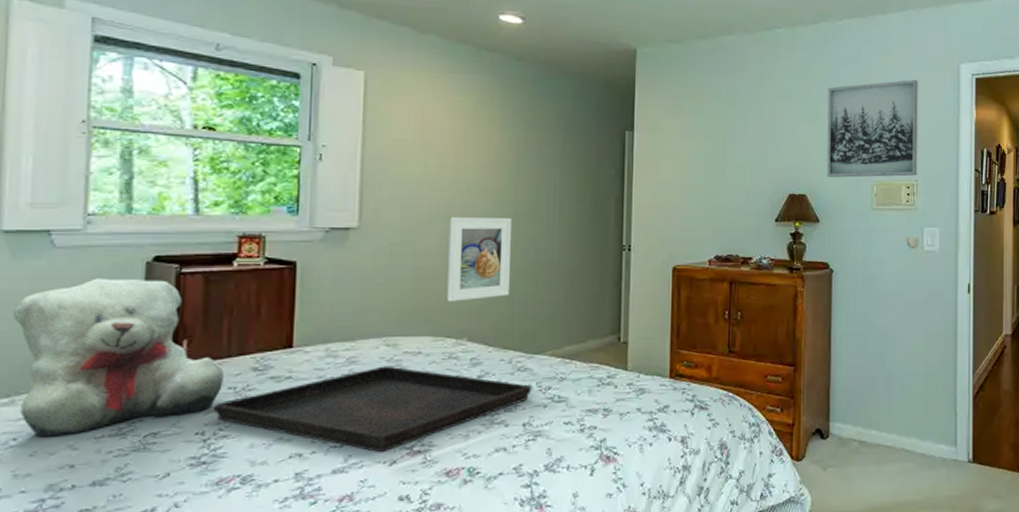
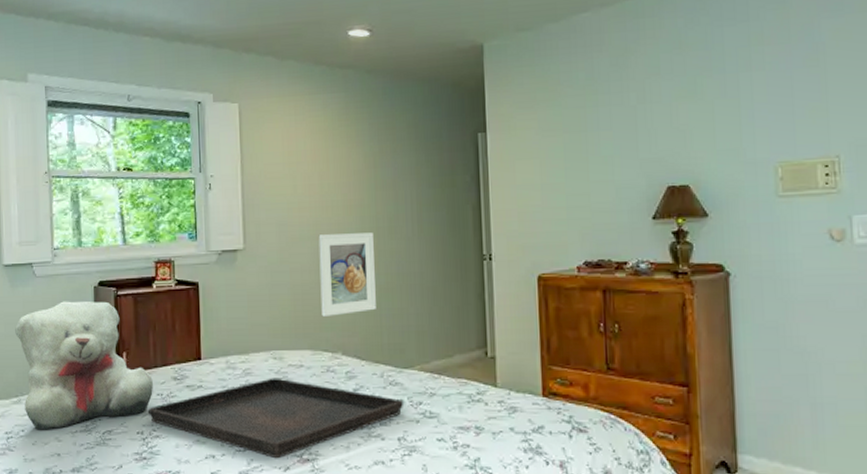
wall art: present [826,79,919,178] -> none [709,28,840,163]

